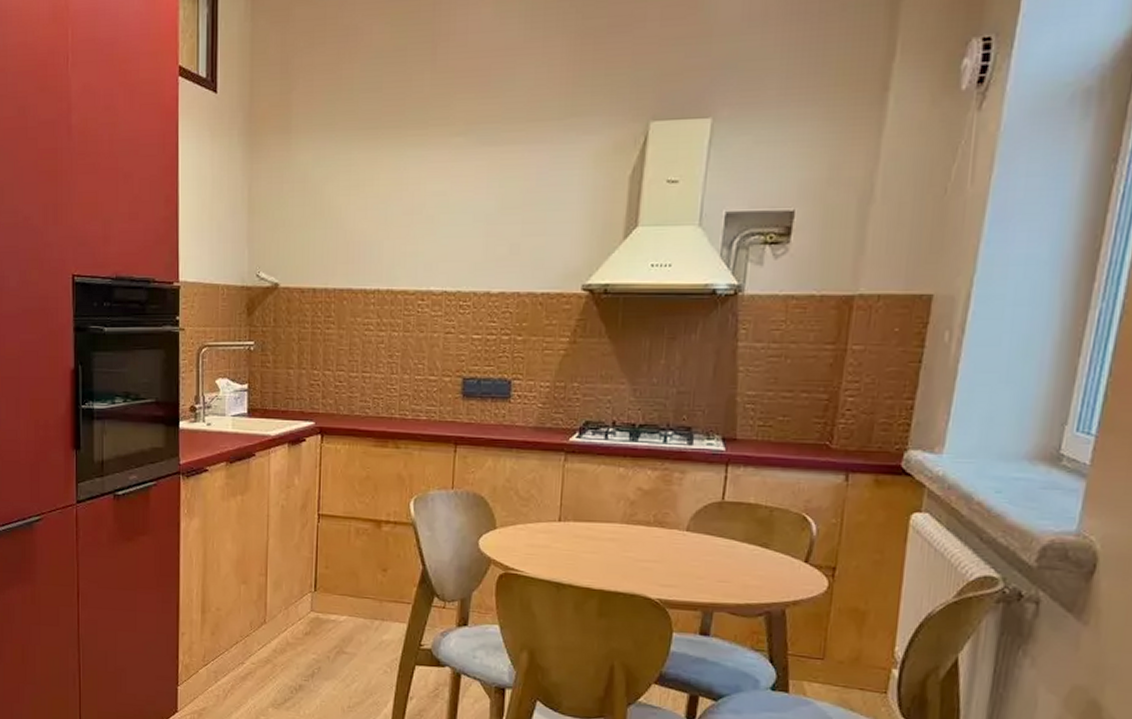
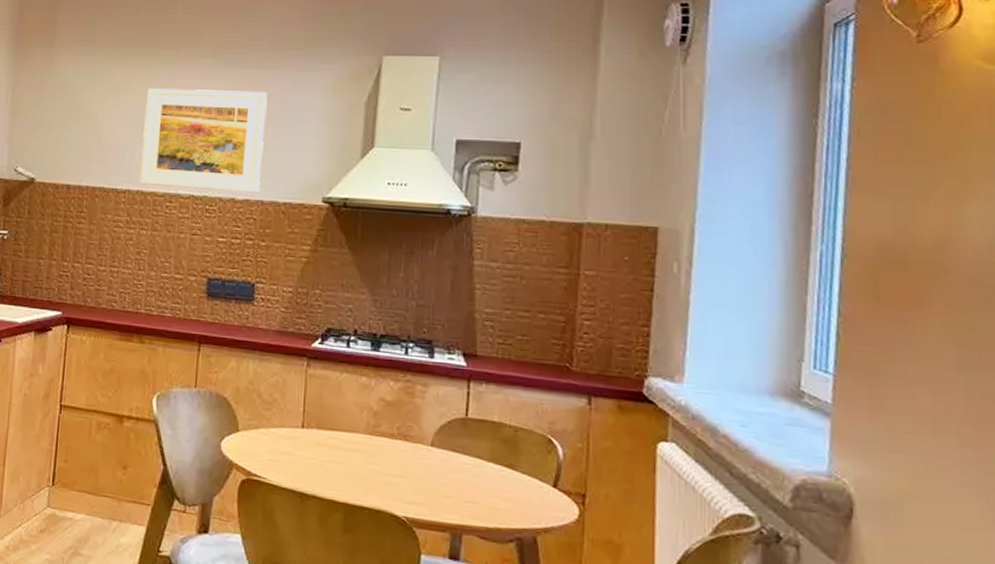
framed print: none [388,171,524,285] -> present [139,88,267,193]

